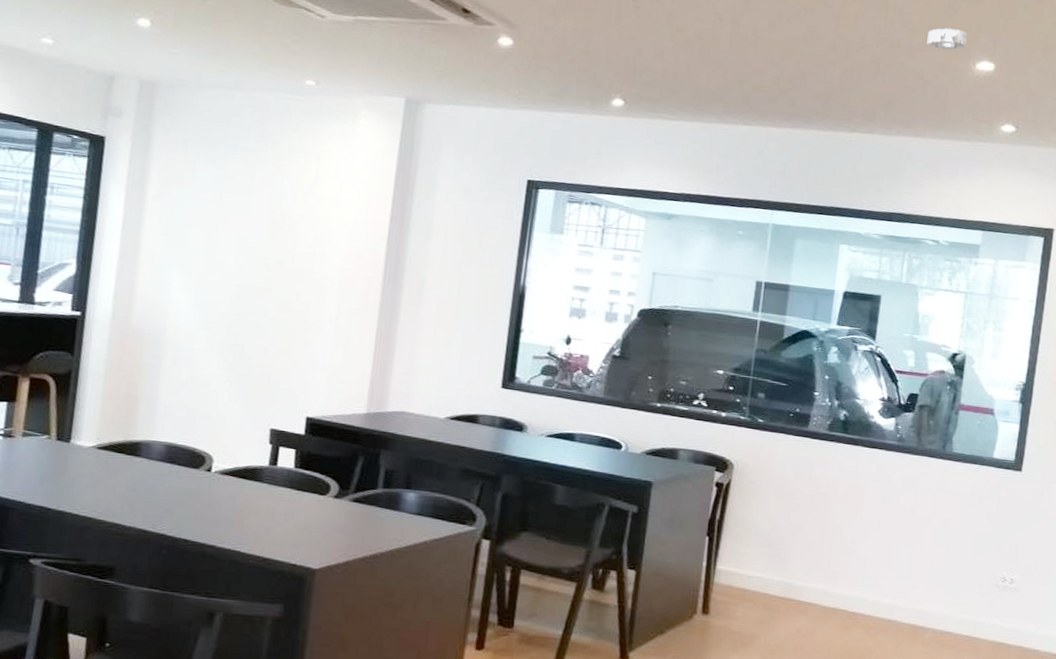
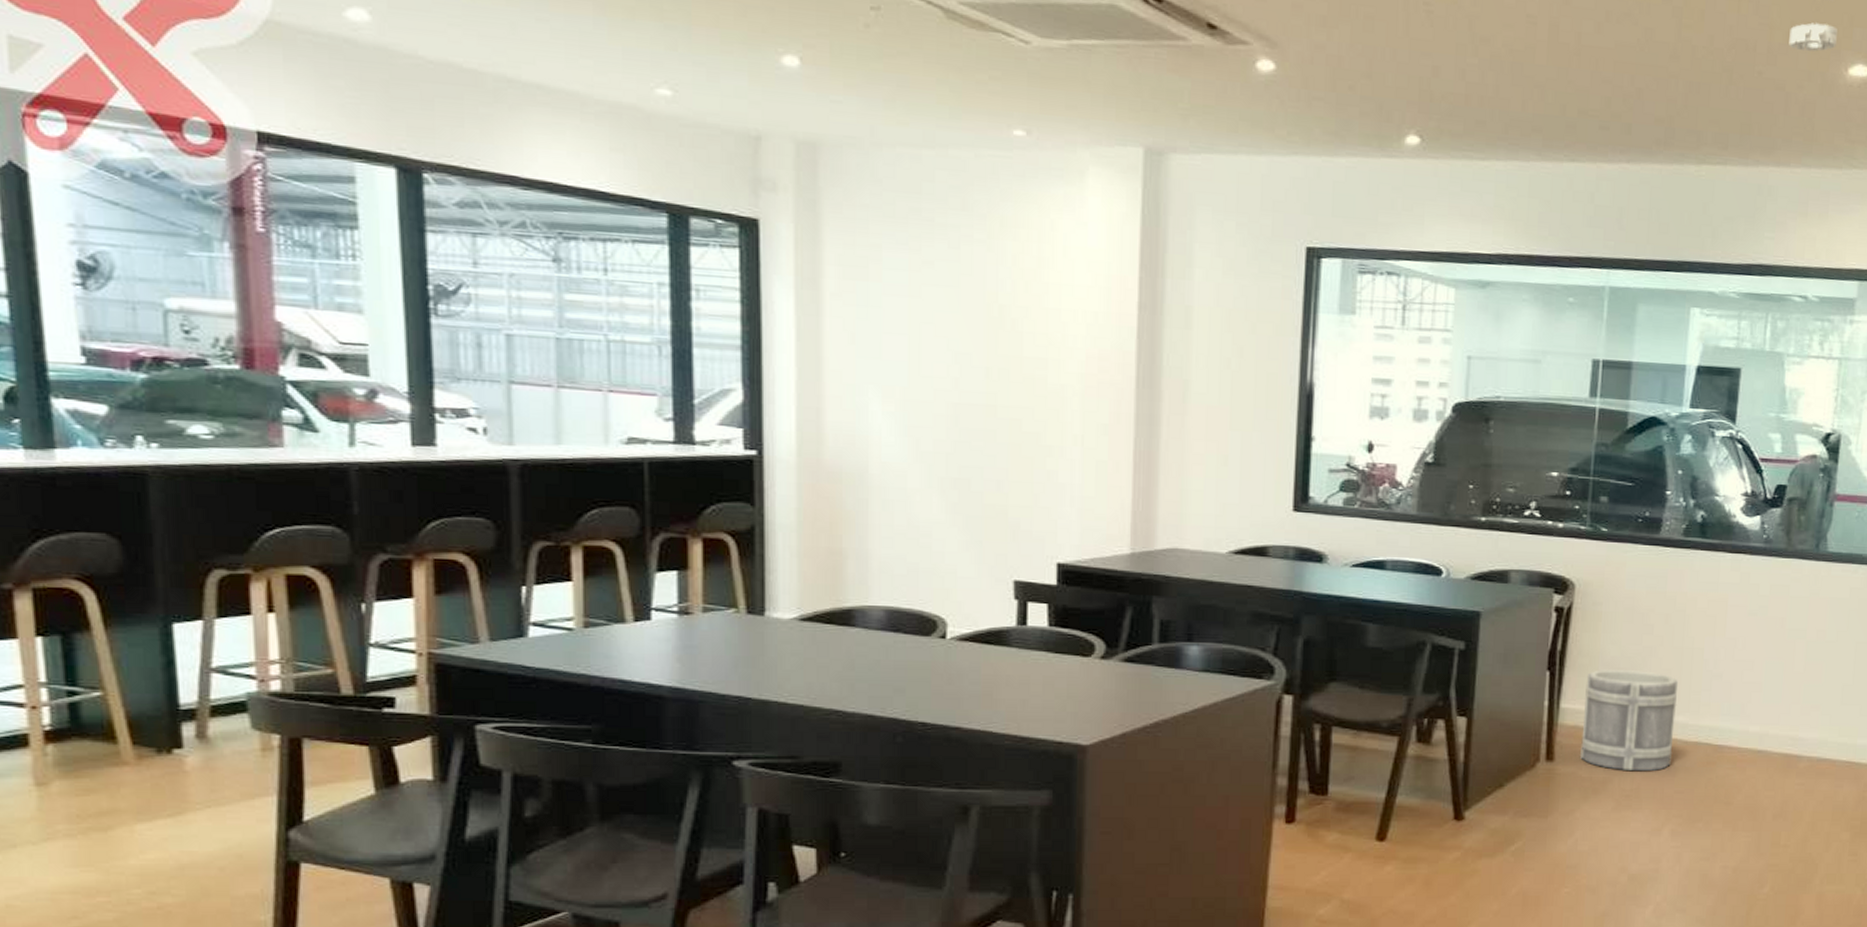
bucket: none [731,538,820,630] -> present [1579,669,1679,771]

